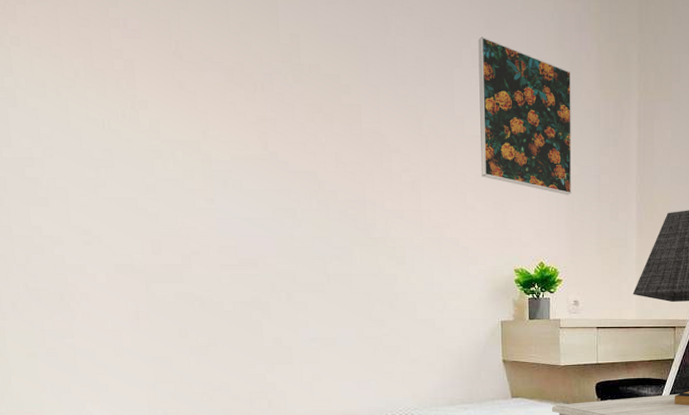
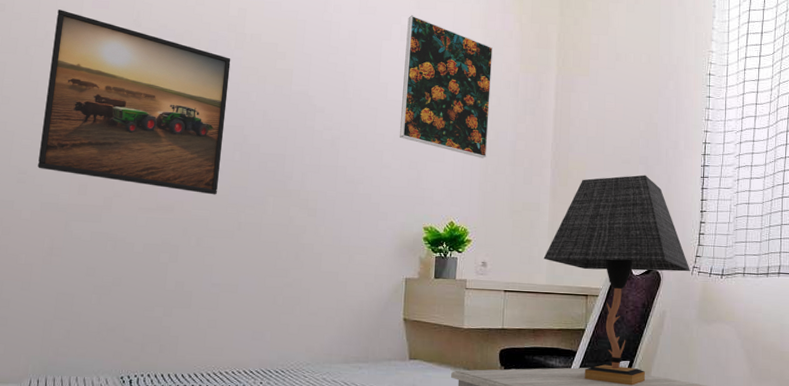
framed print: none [82,41,300,247] -> present [38,10,231,195]

